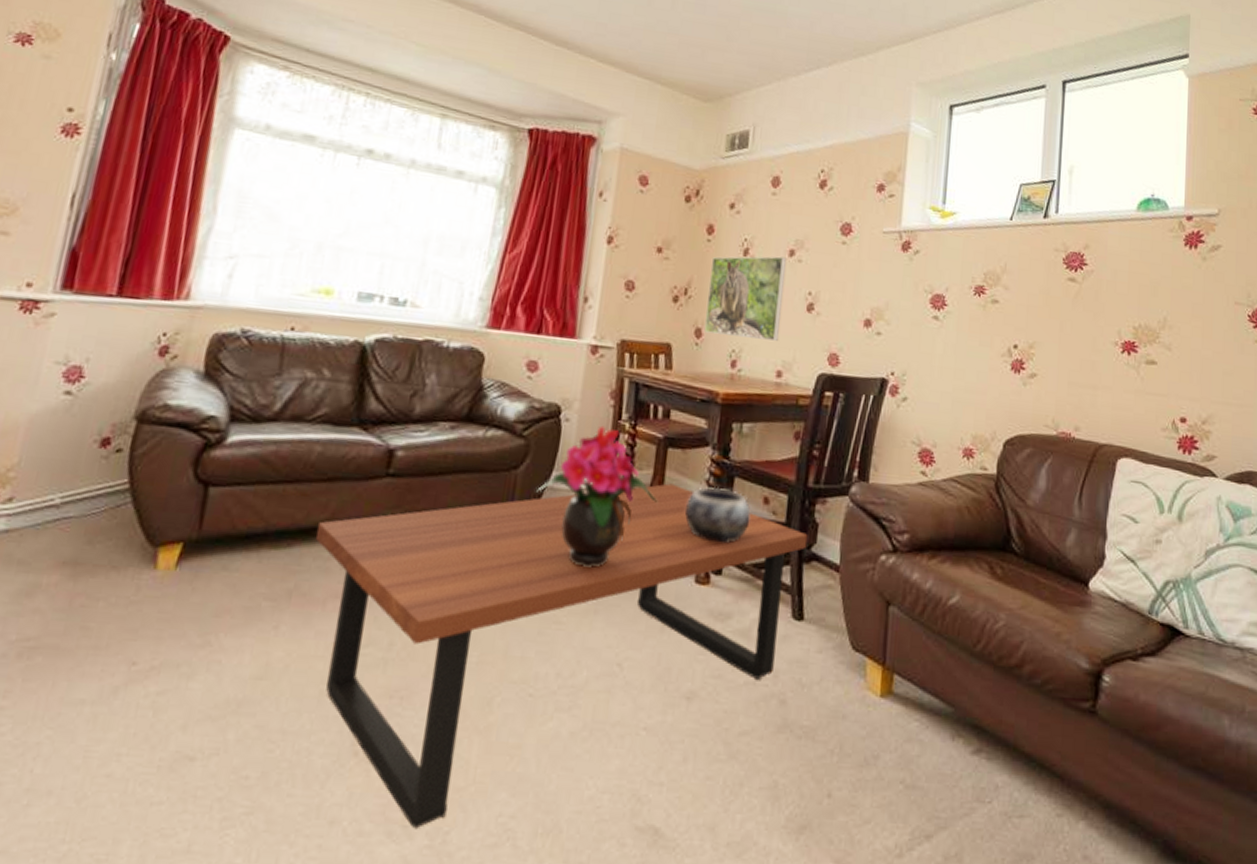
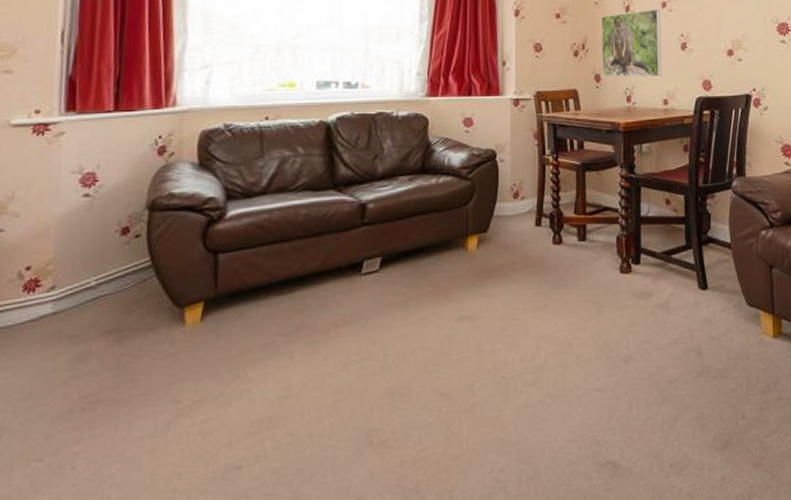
coffee table: present [315,483,808,830] -> none [312,199,704,493]
potted flower: present [537,425,658,568] -> none [486,161,583,273]
decorative bowl: present [685,486,751,543] -> none [606,196,657,239]

